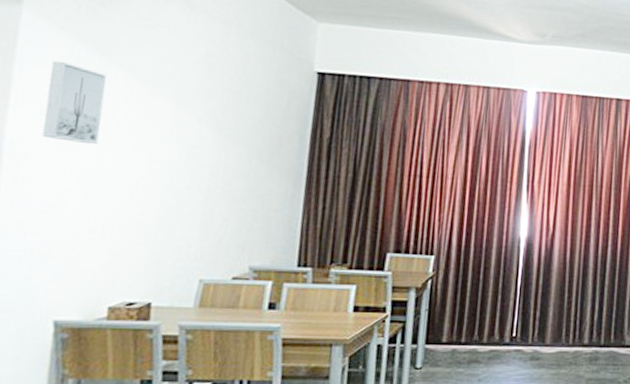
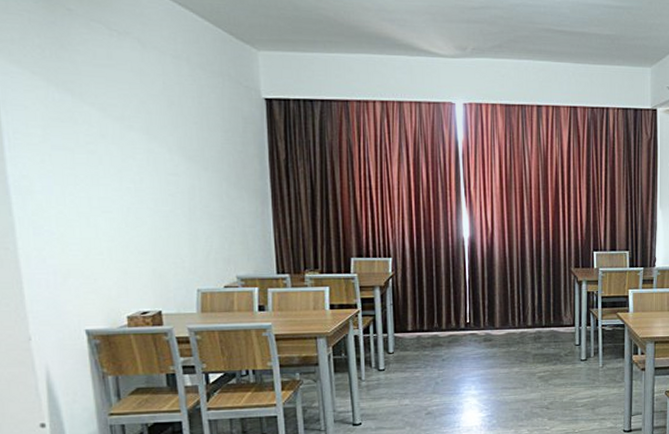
wall art: present [42,61,106,144] -> none [32,104,88,177]

